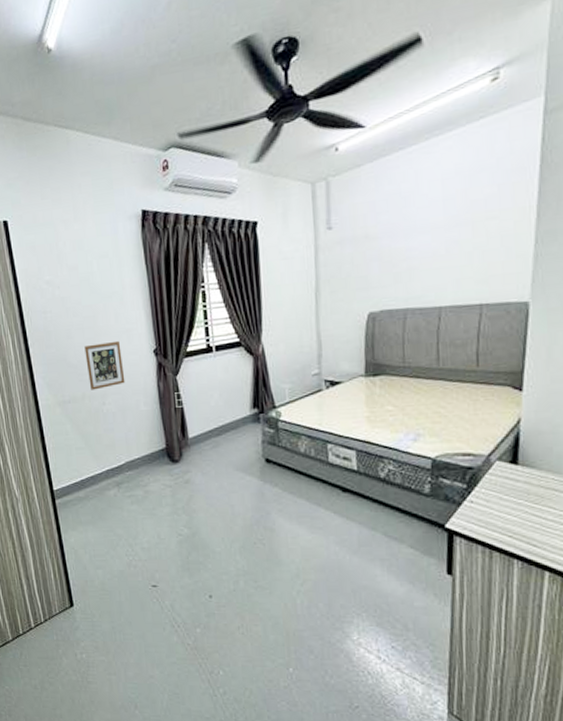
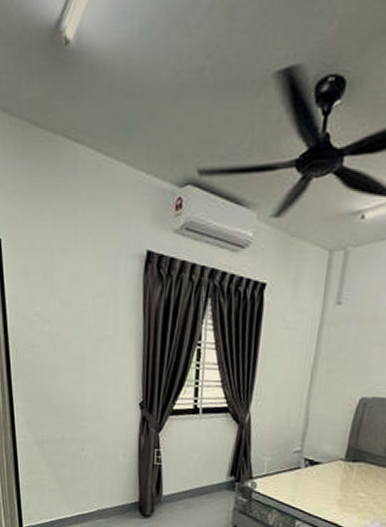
picture frame: present [84,340,125,390] -> none [69,387,107,435]

